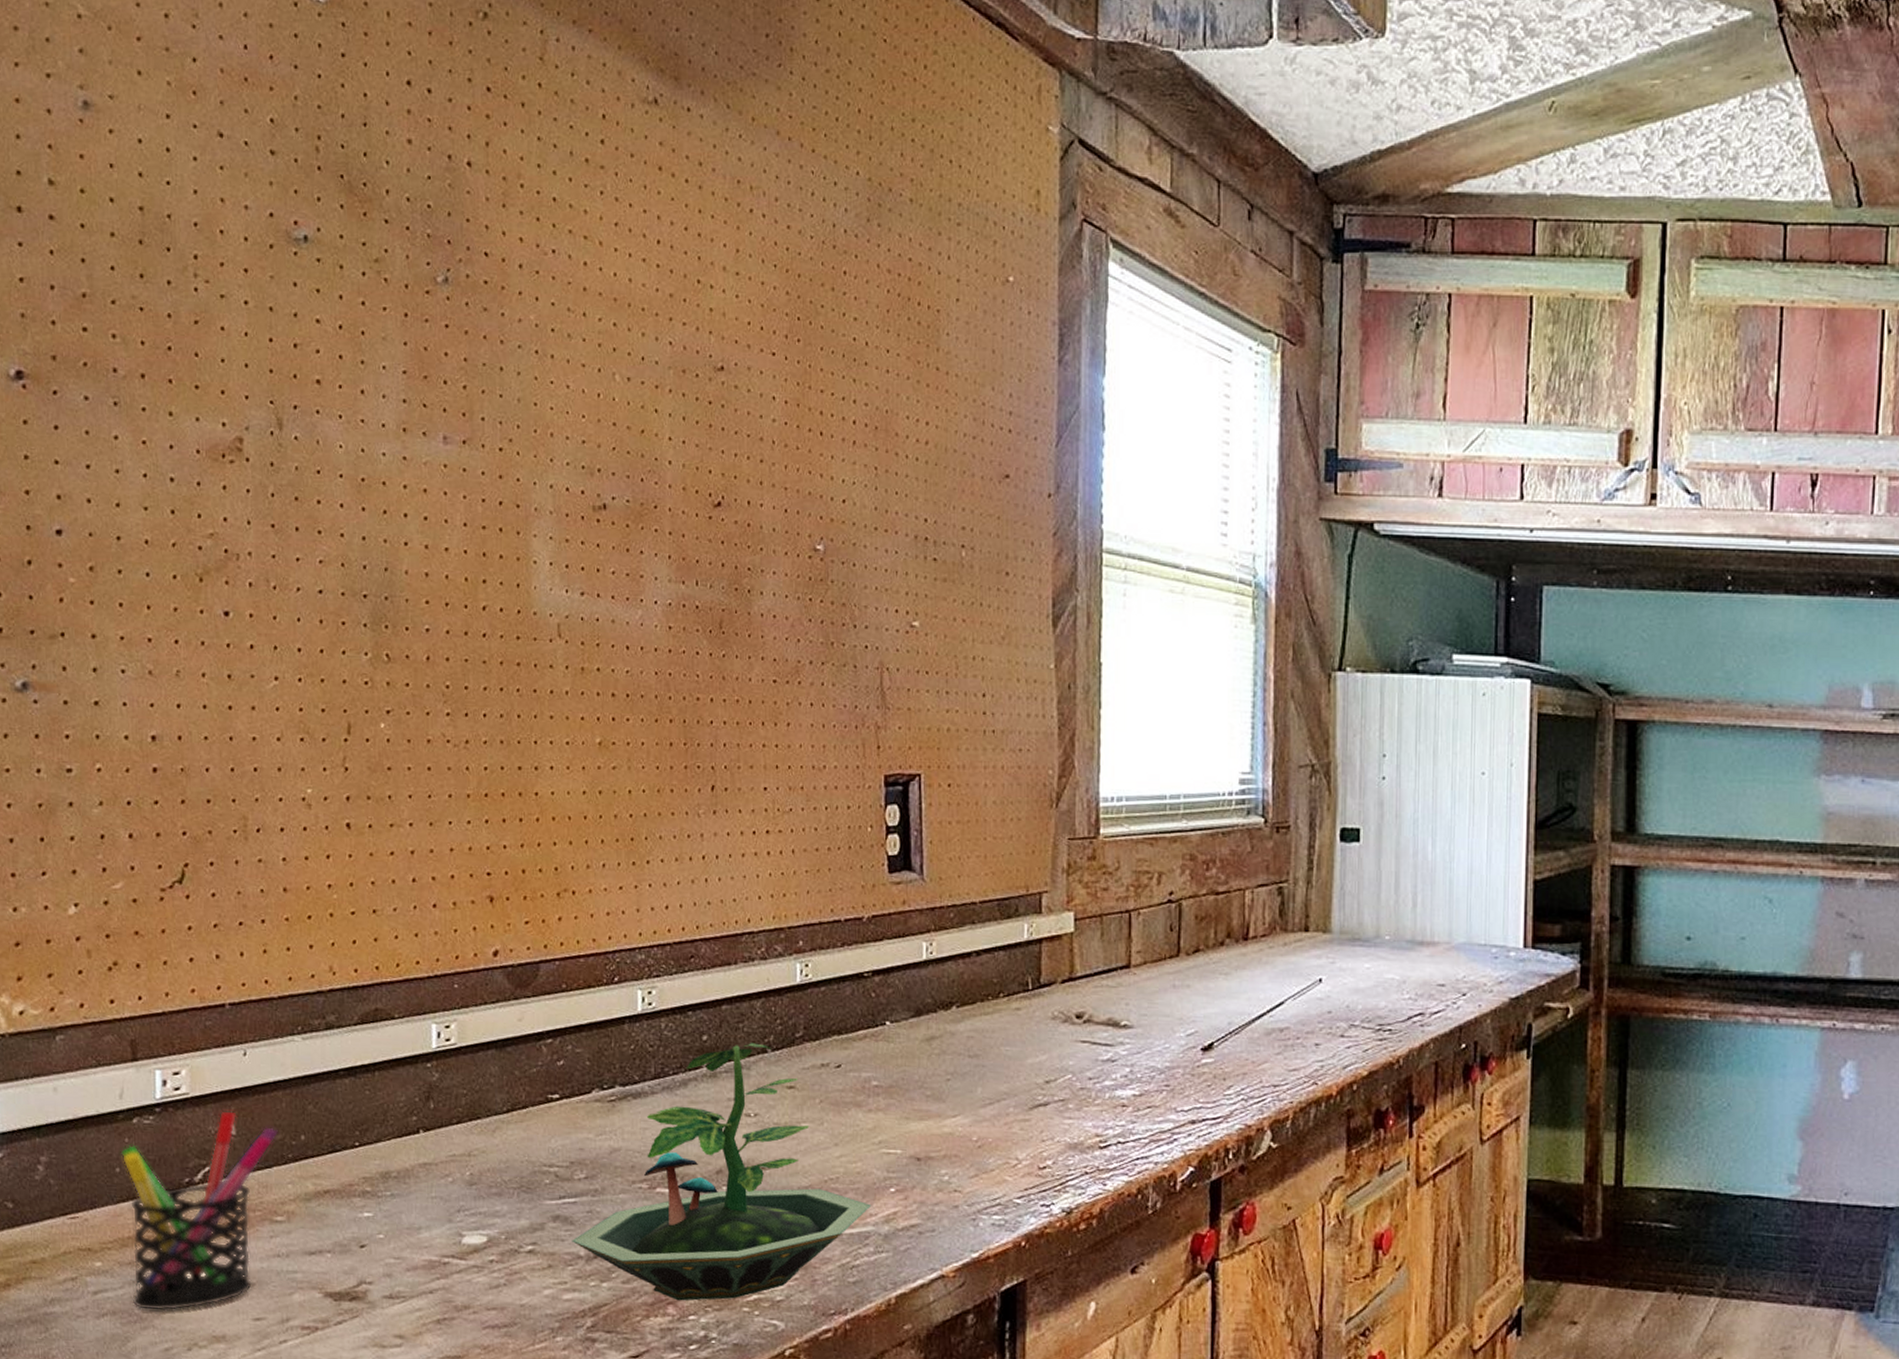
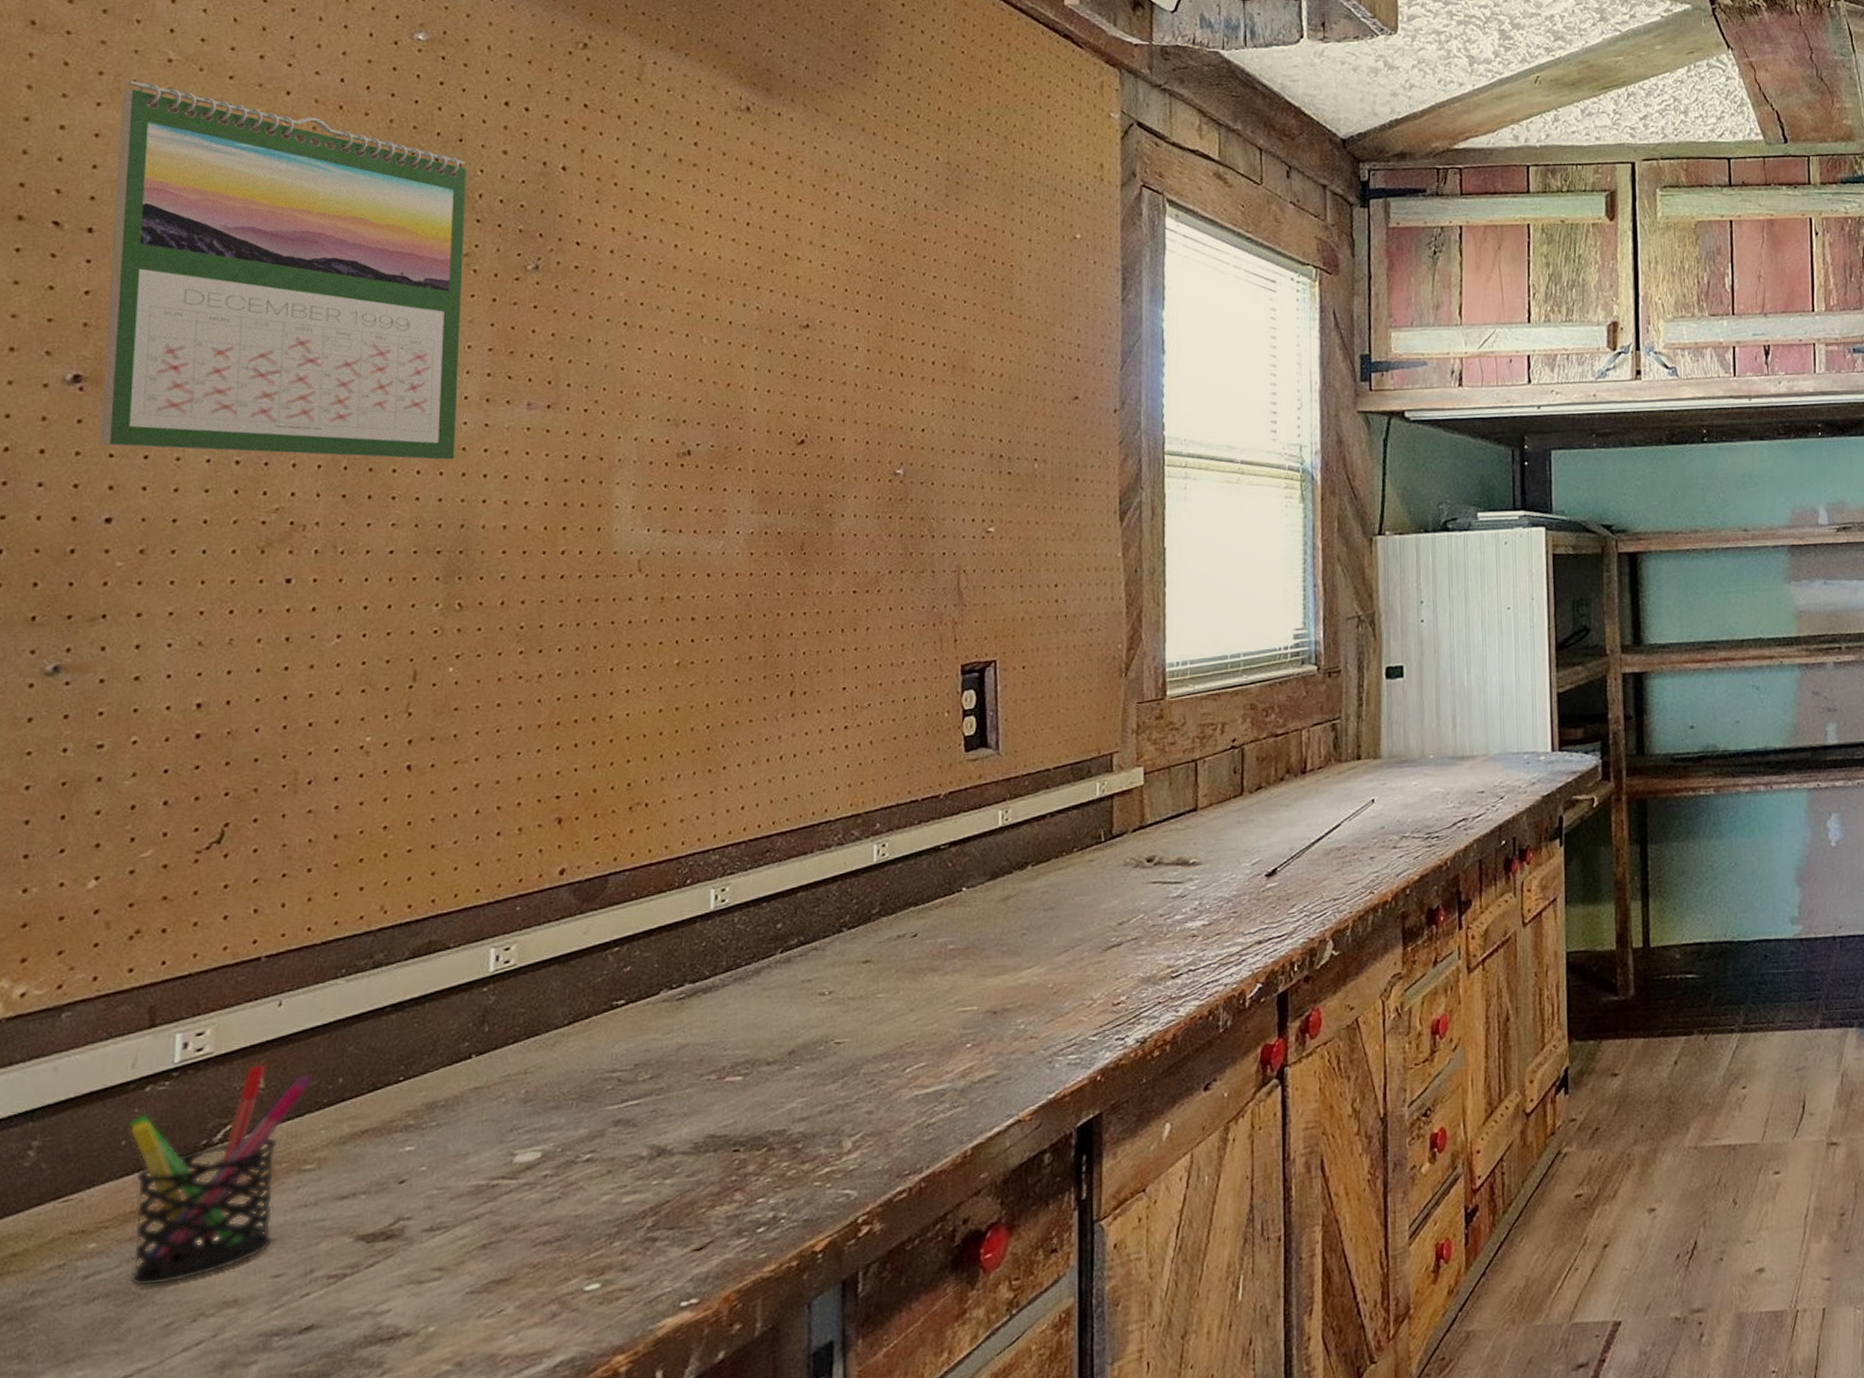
calendar: none [37,38,376,494] -> present [100,80,466,460]
terrarium: present [572,1043,872,1301] -> none [634,924,948,1186]

